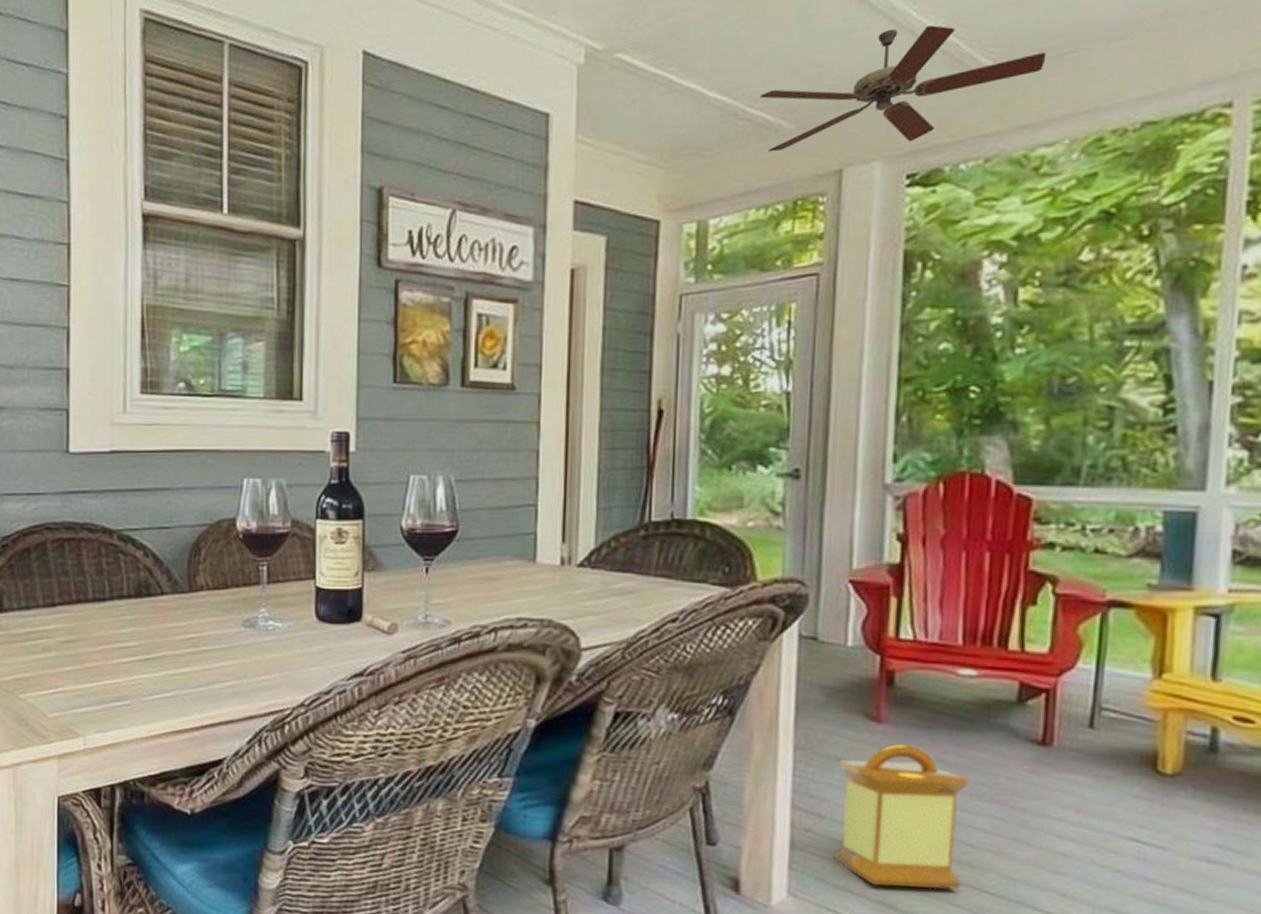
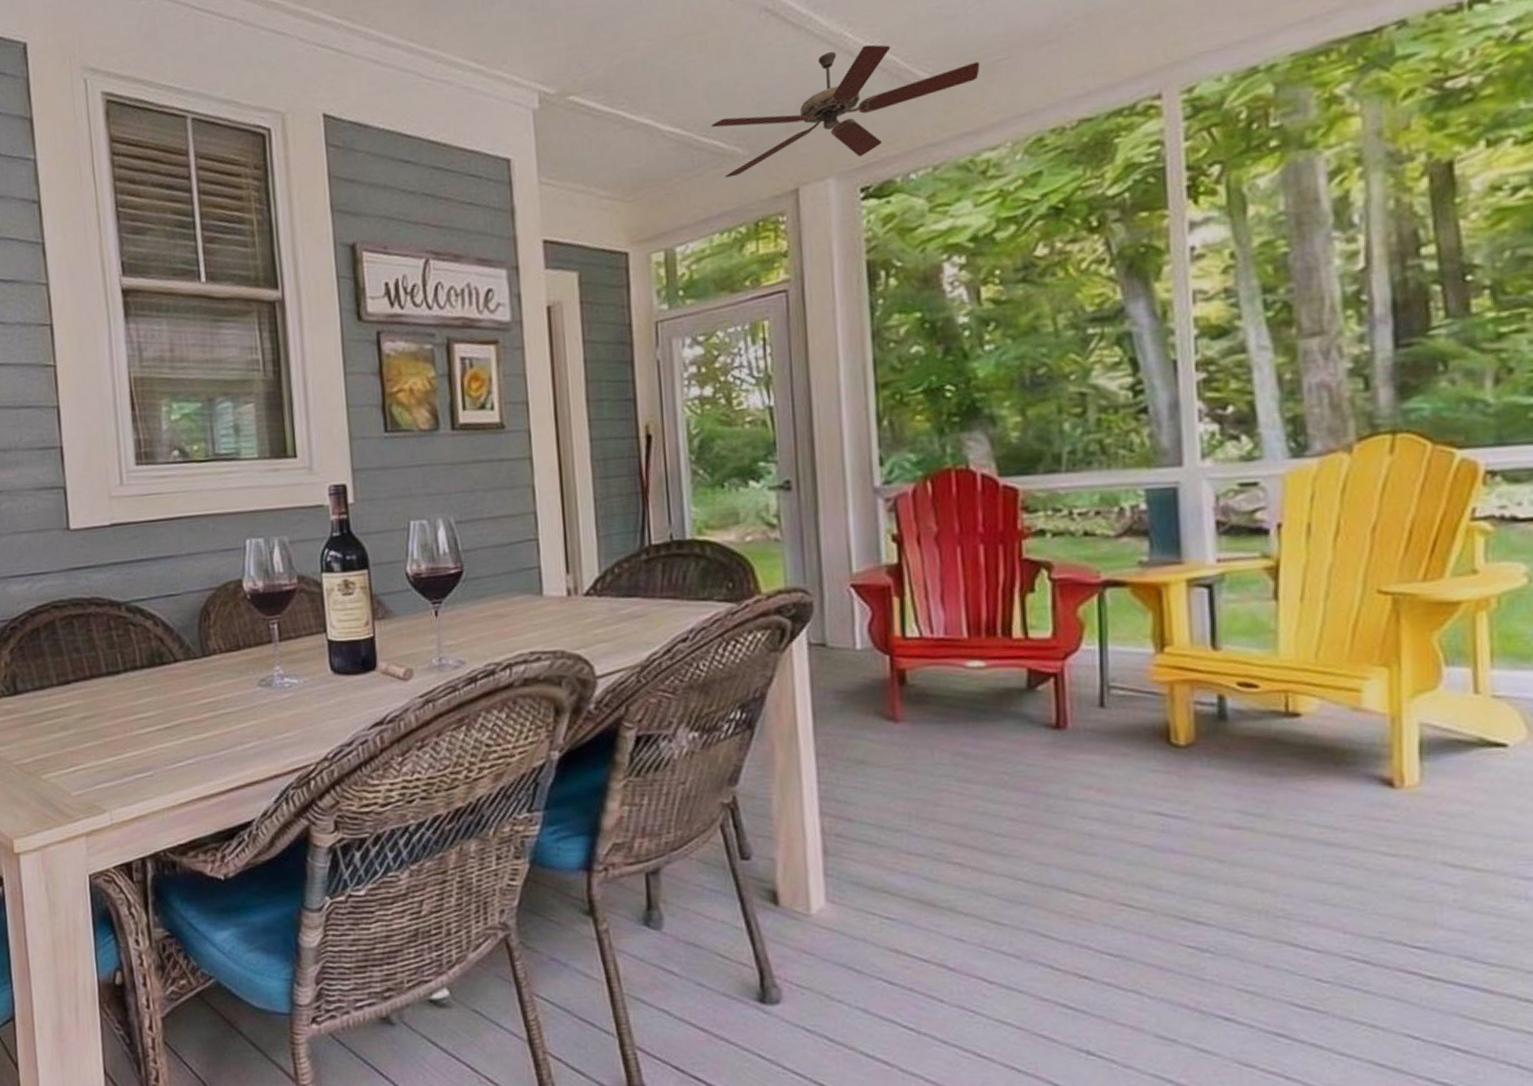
lantern: present [834,744,969,889] -> none [862,741,993,884]

